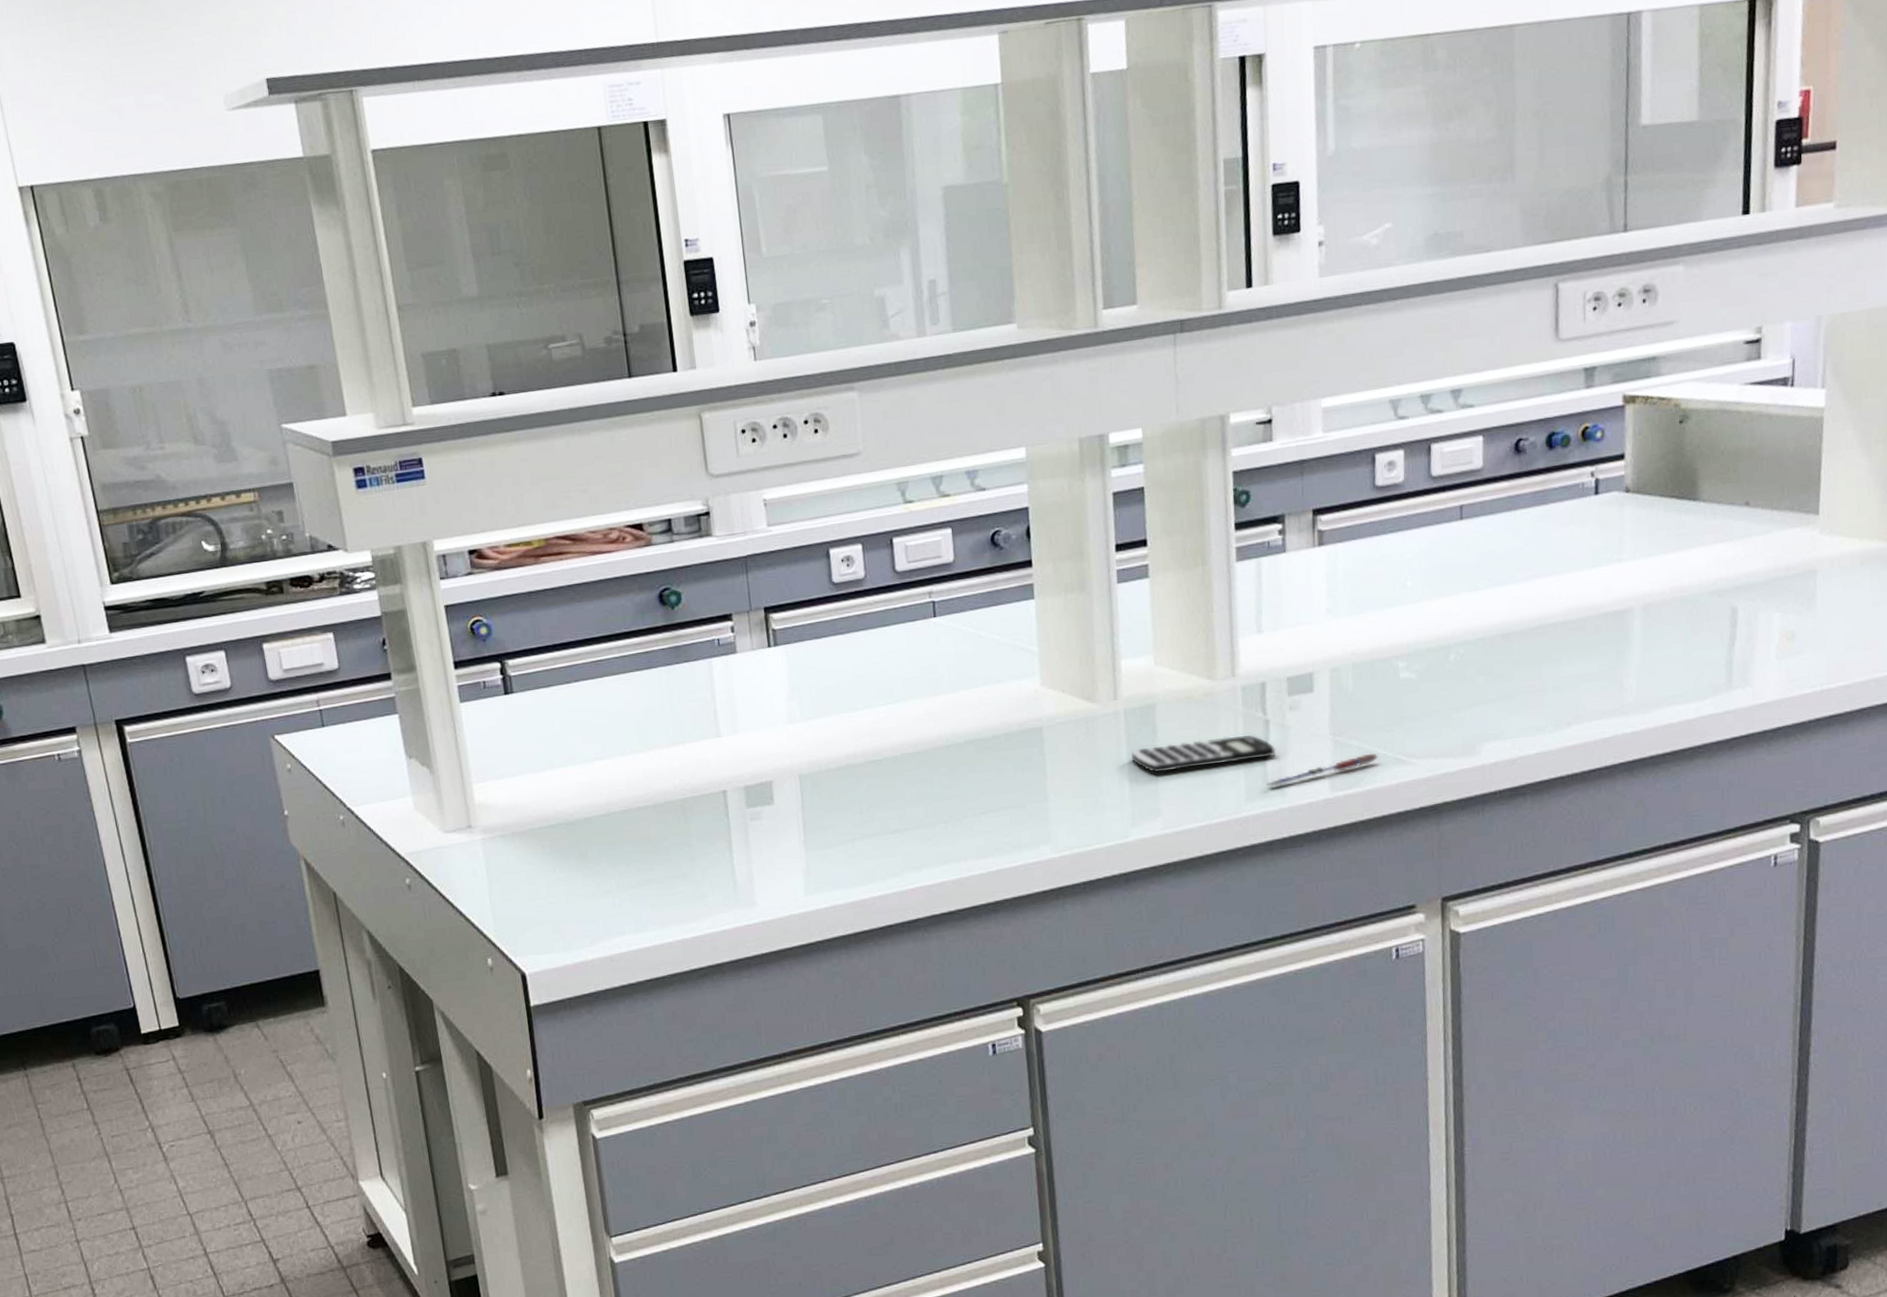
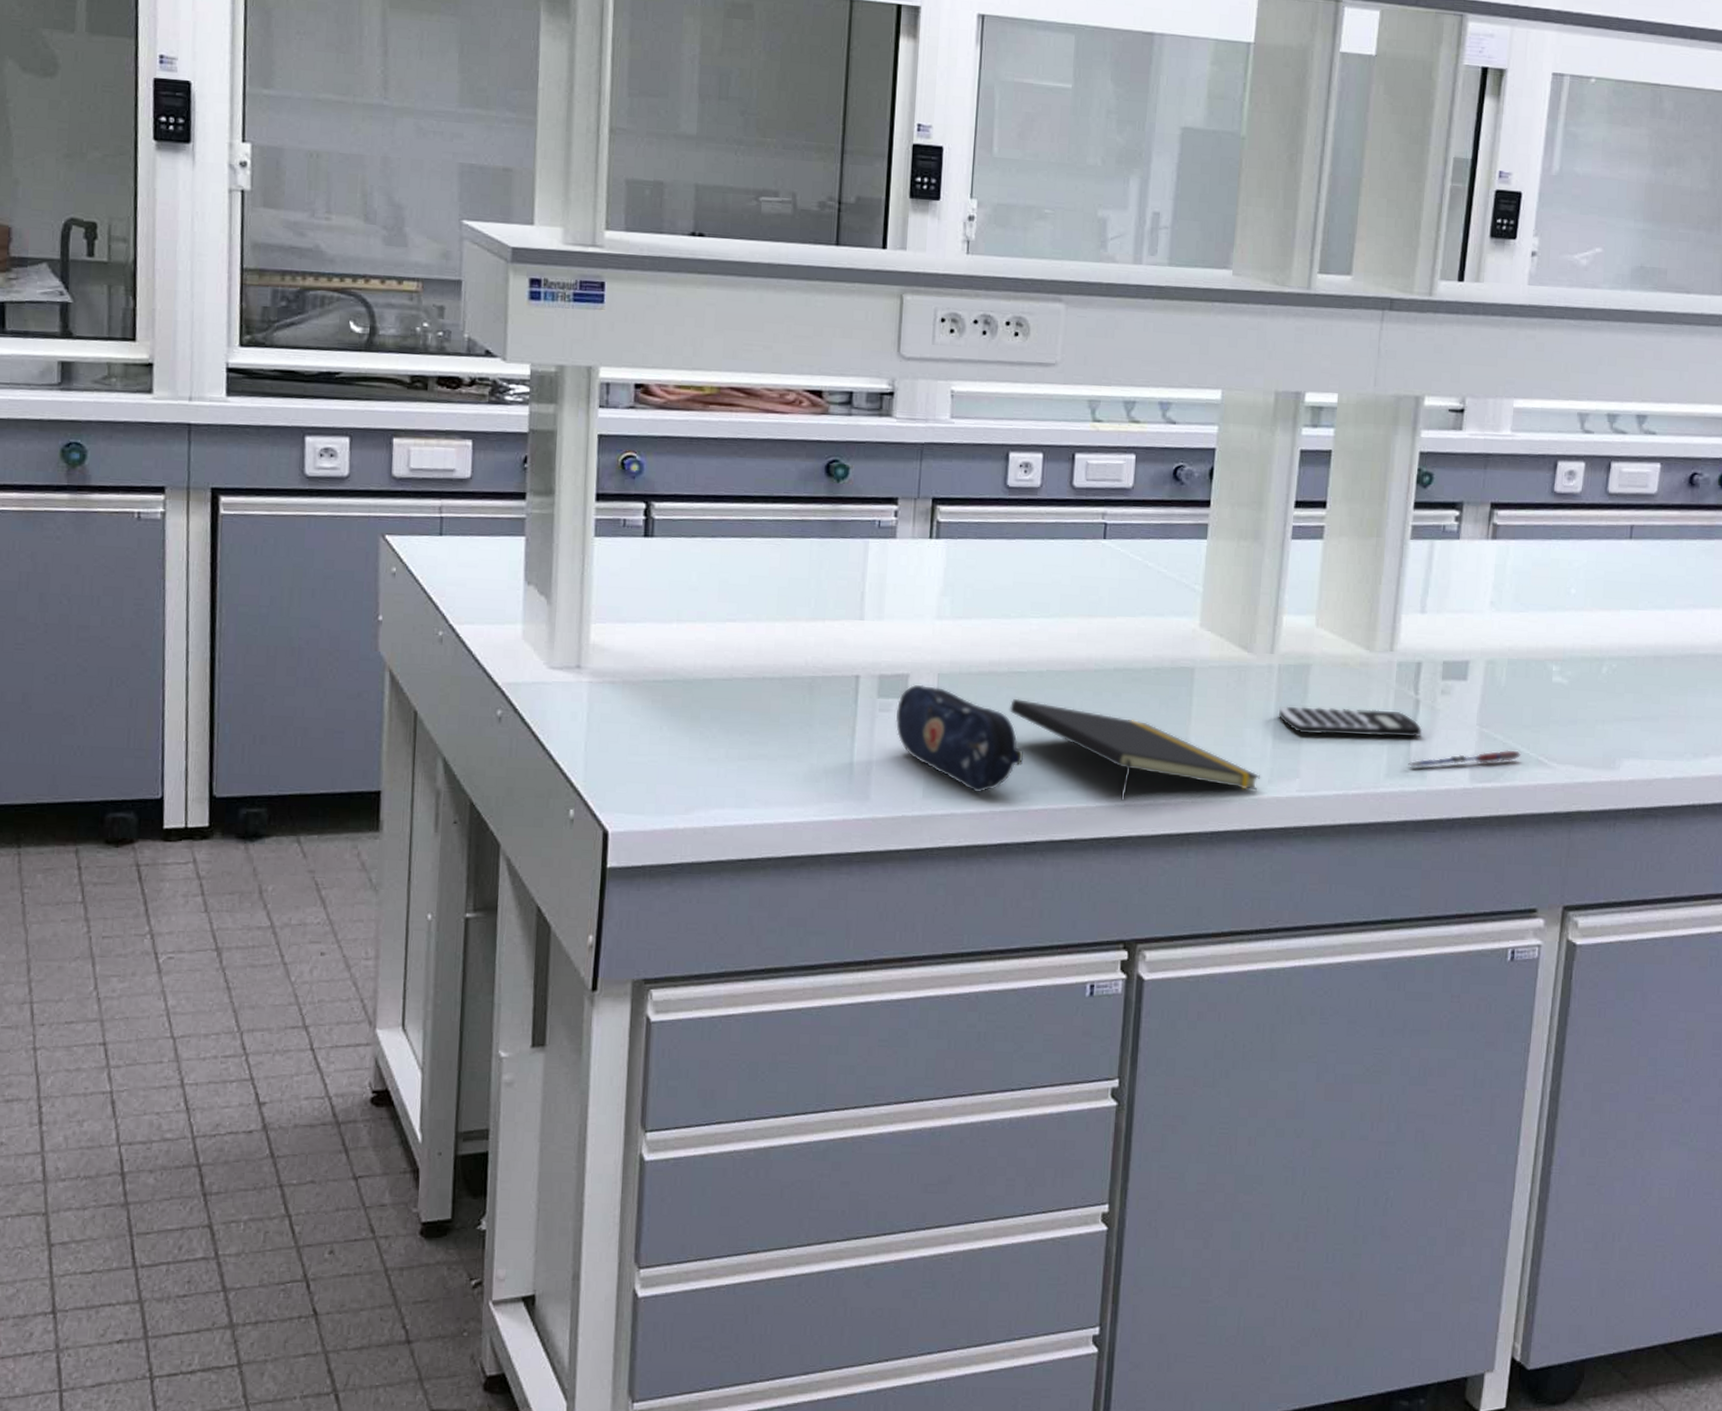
pencil case: none [765,788,894,883] -> present [895,684,1024,793]
notepad: none [871,786,1124,867] -> present [1009,698,1261,801]

